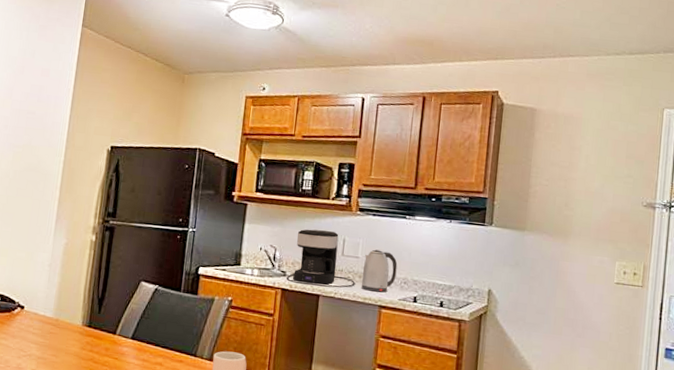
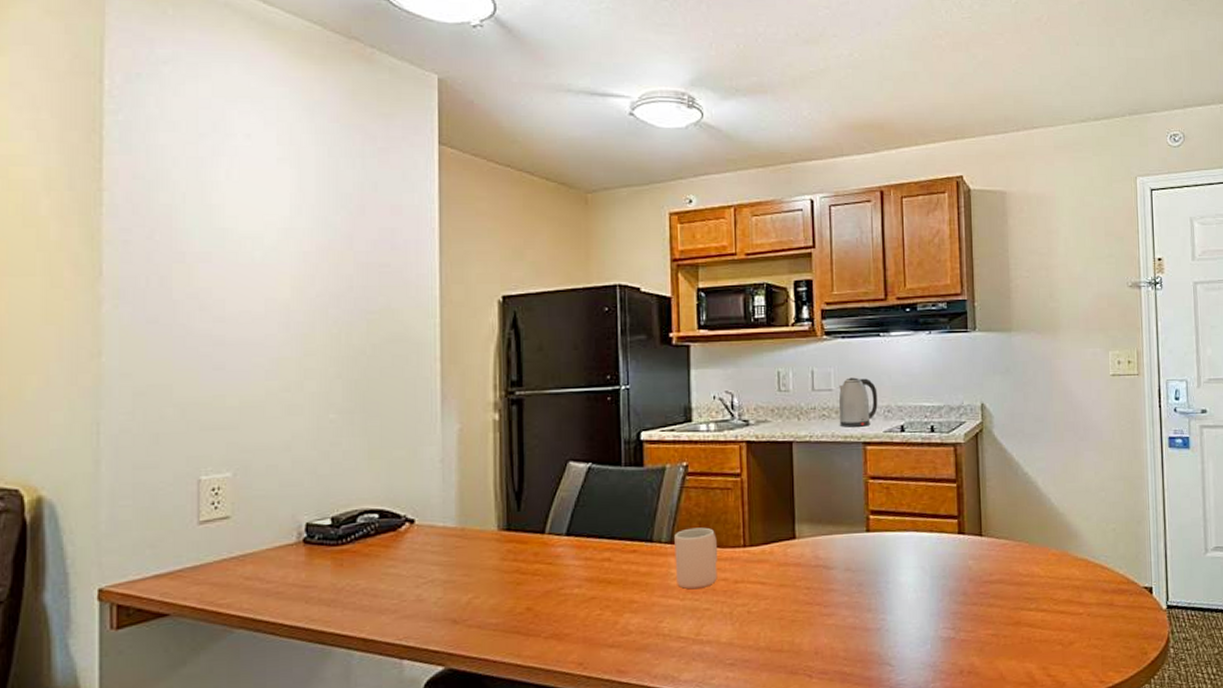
coffee maker: present [286,229,355,288] -> none [750,364,832,433]

